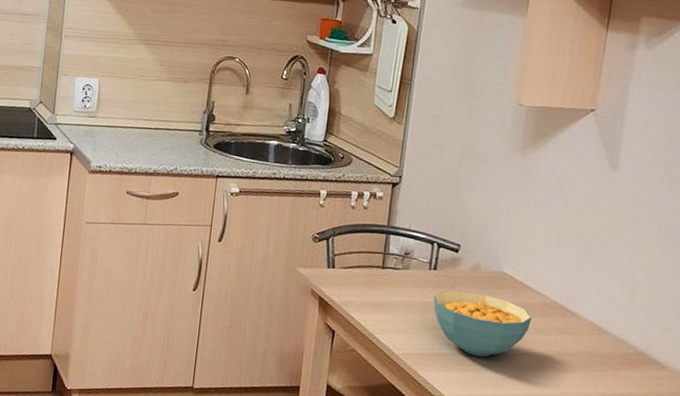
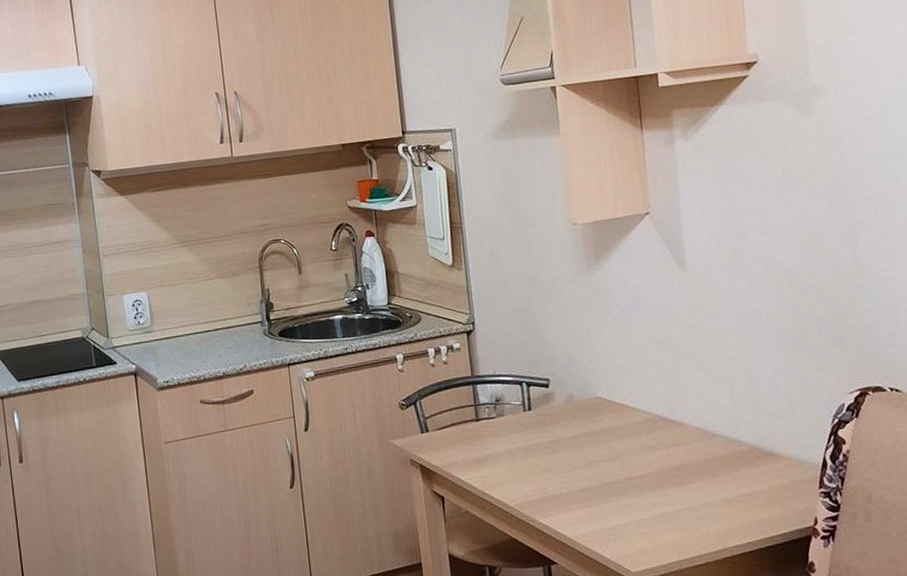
cereal bowl: present [433,290,533,357] -> none [535,424,639,490]

